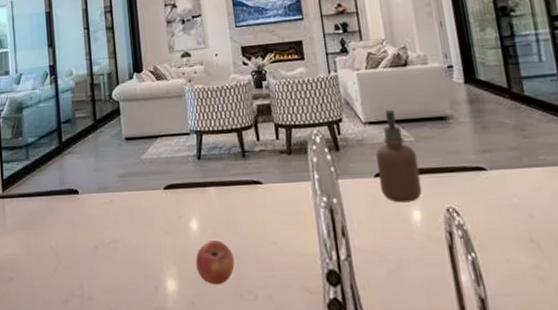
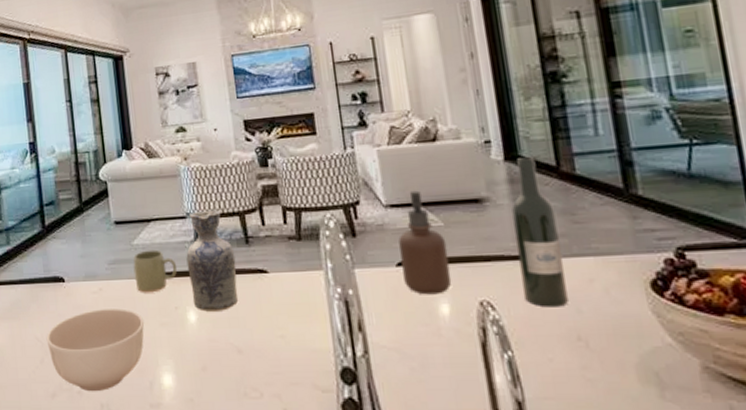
bowl: none [60,218,151,298] -> present [46,308,145,392]
mug: none [141,163,182,204] -> present [133,249,178,293]
ceramic jug: none [189,126,236,220] -> present [186,209,239,312]
apple: present [195,240,235,285] -> none [194,334,237,382]
wine bottle: none [471,80,522,213] -> present [511,157,568,307]

